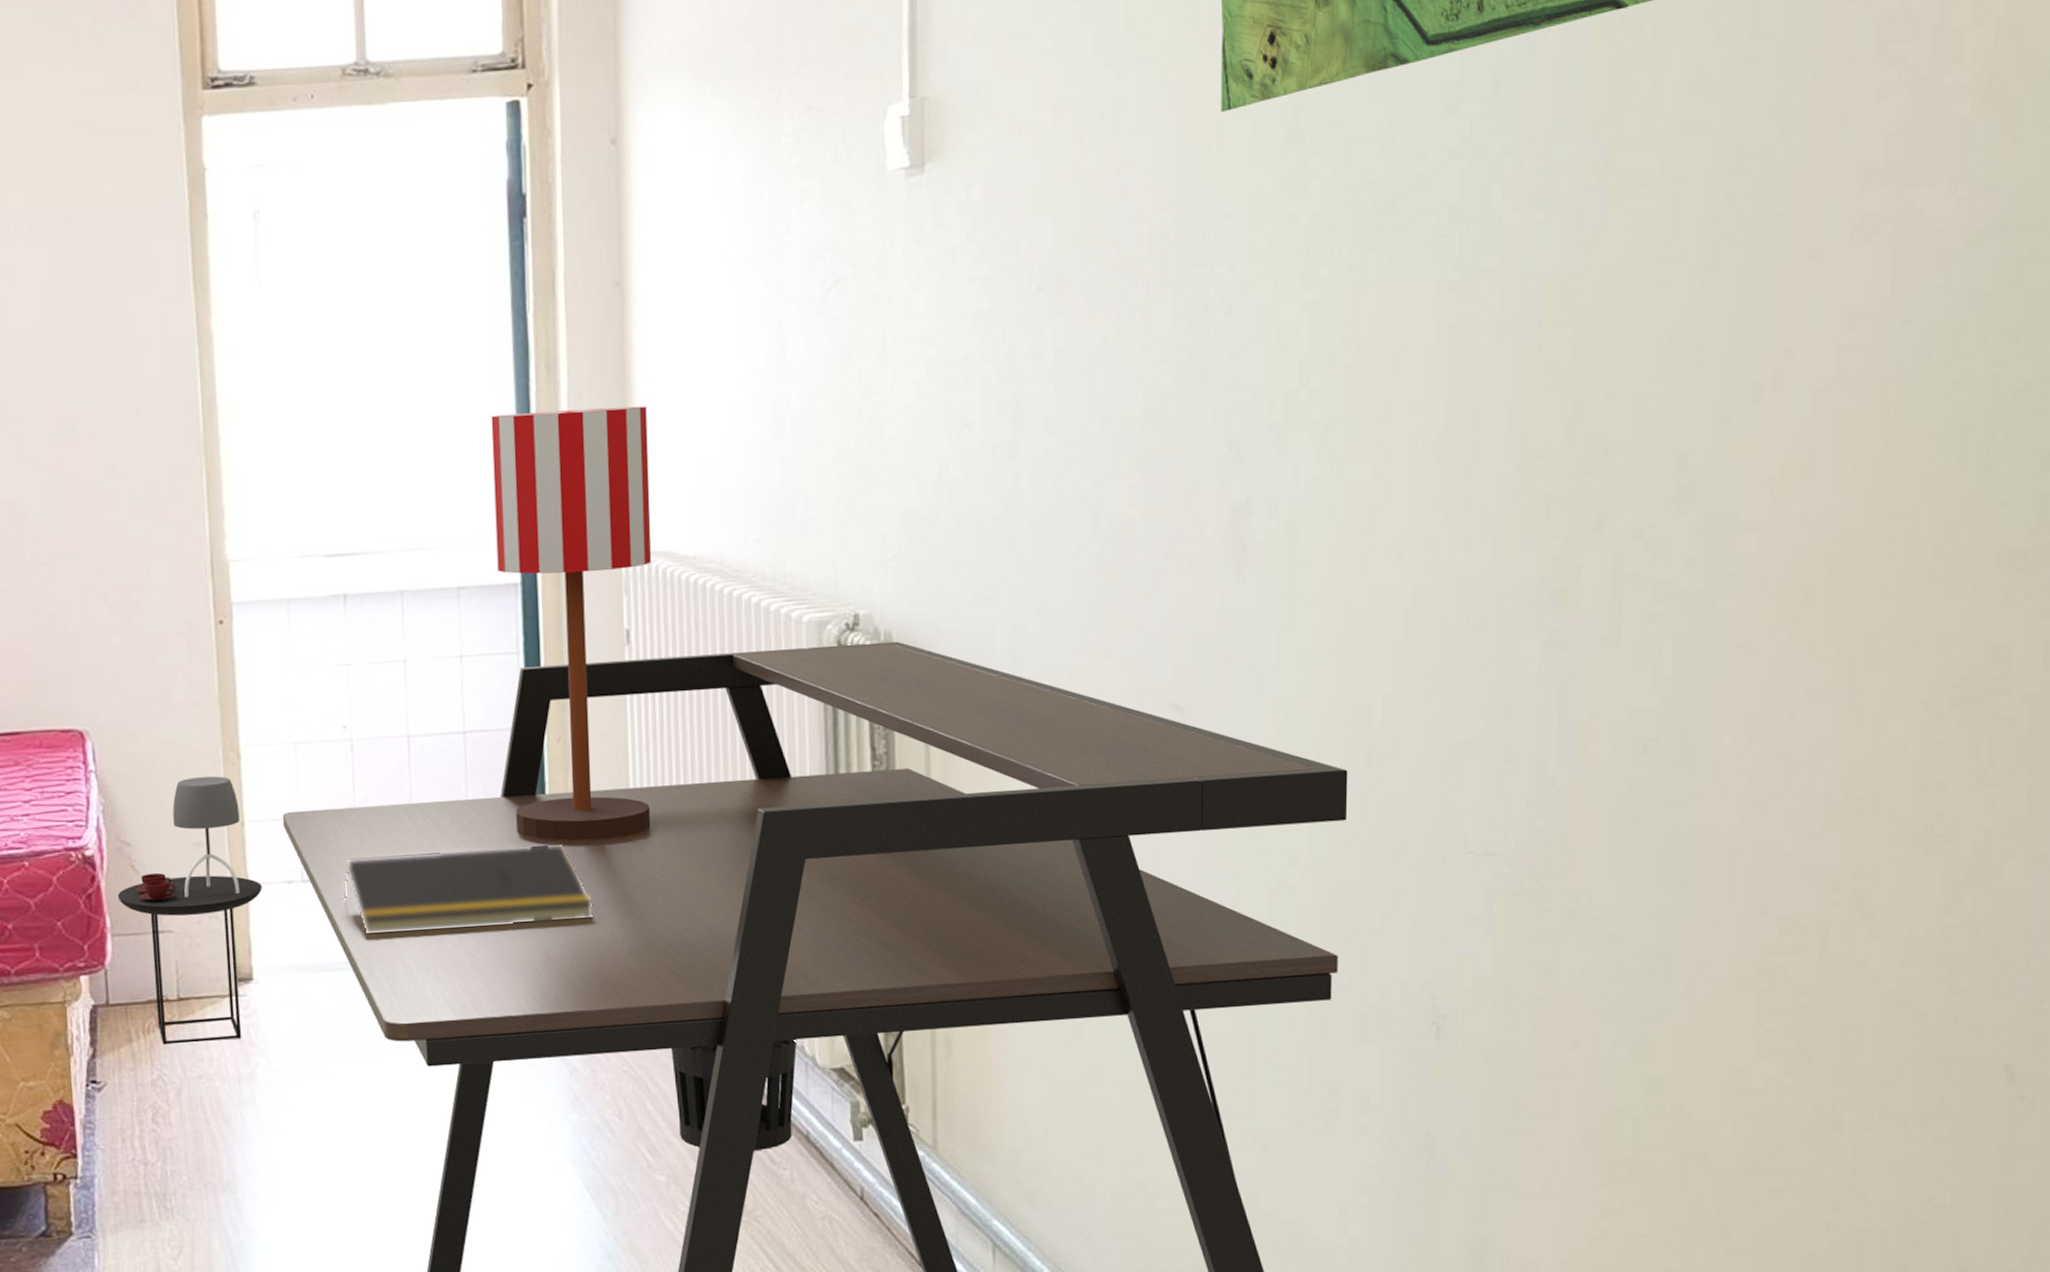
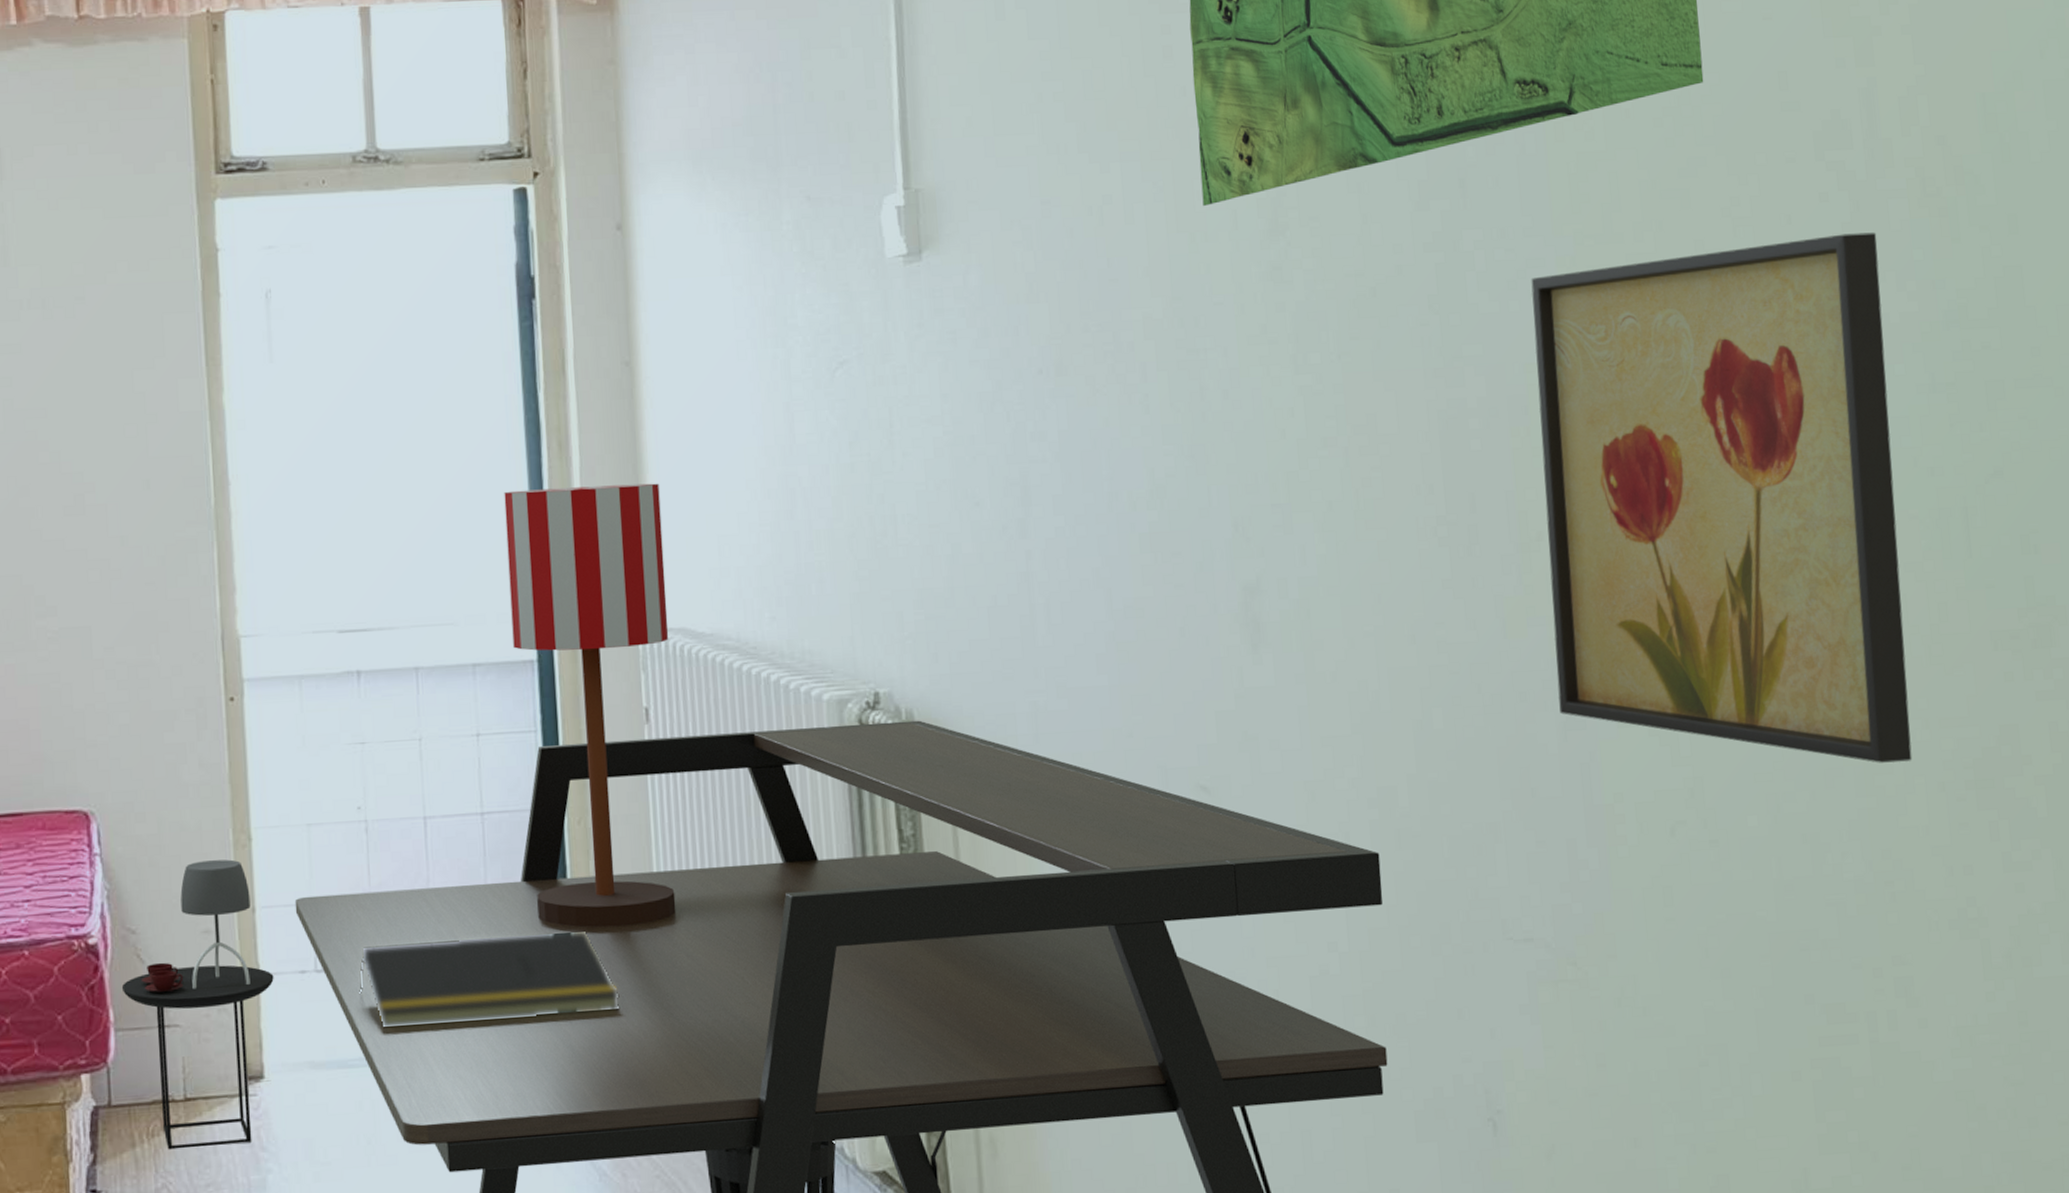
wall art: none [1543,133,1933,682] -> present [1531,232,1913,763]

